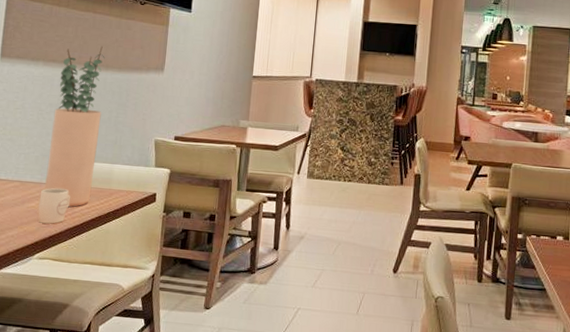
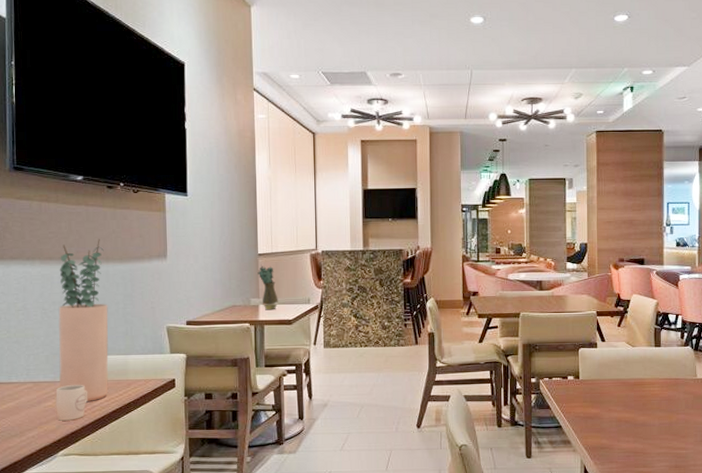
vase: none [250,87,267,134] -> present [258,264,278,310]

